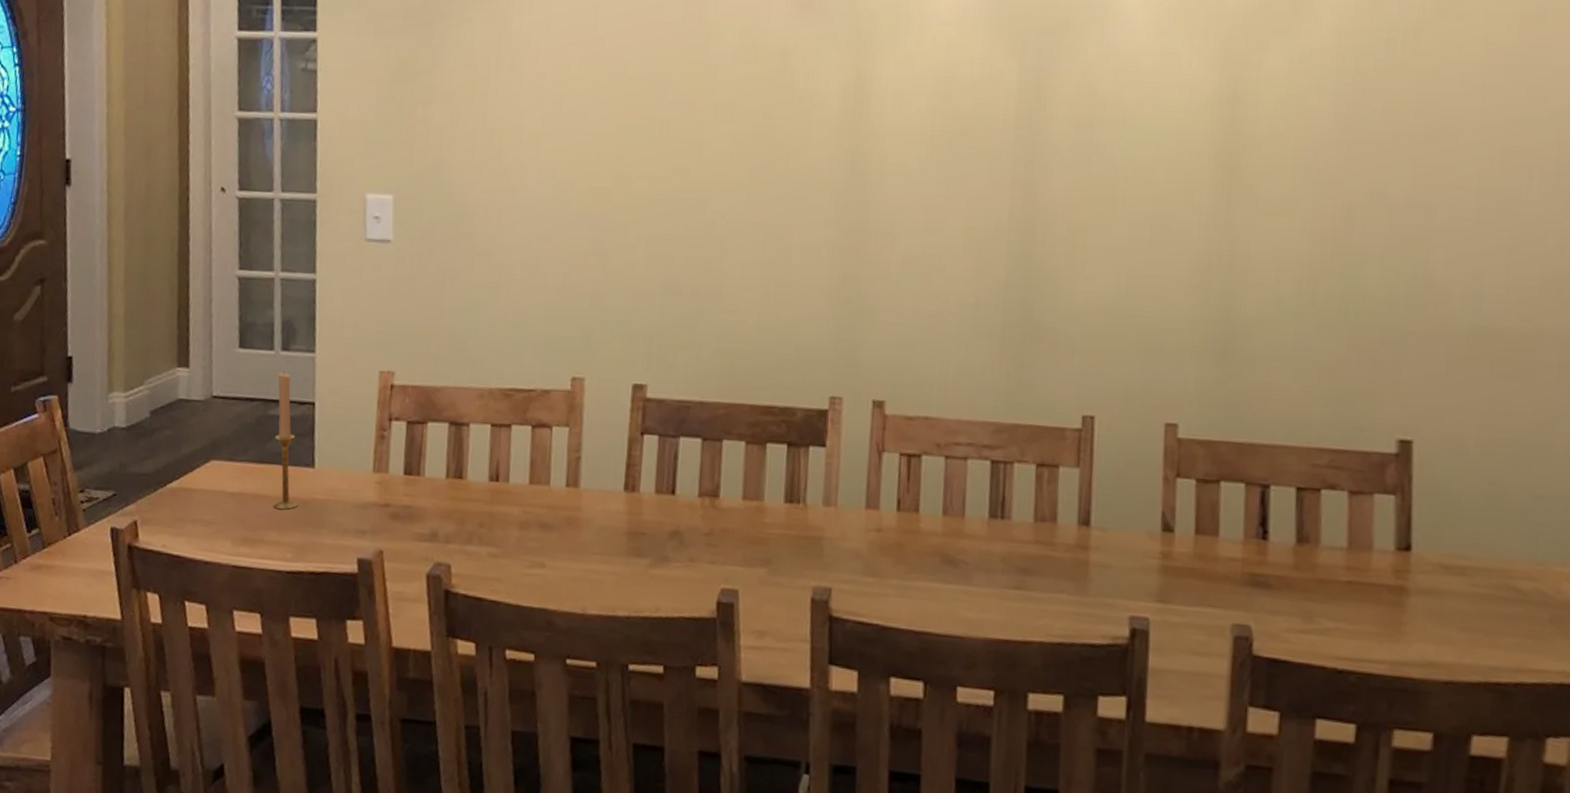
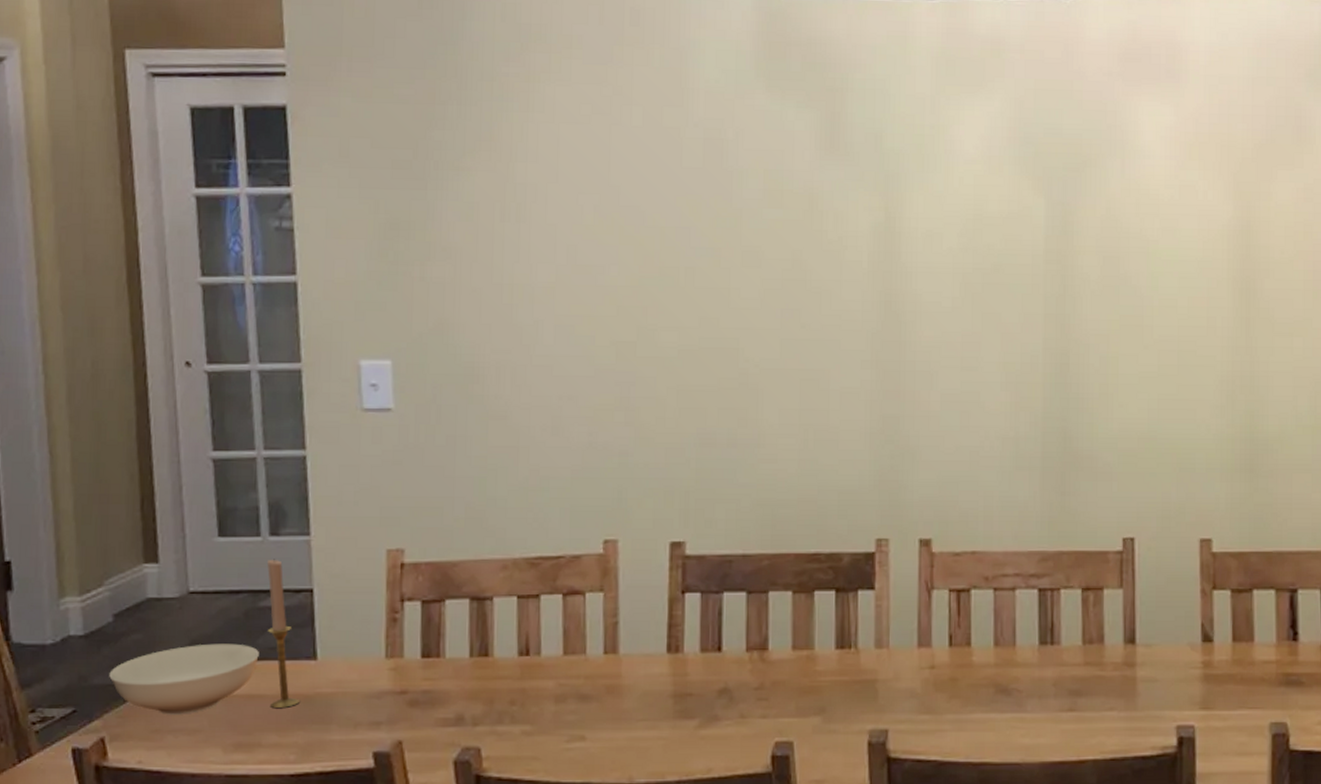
bowl: none [144,444,267,506] -> present [109,643,259,715]

